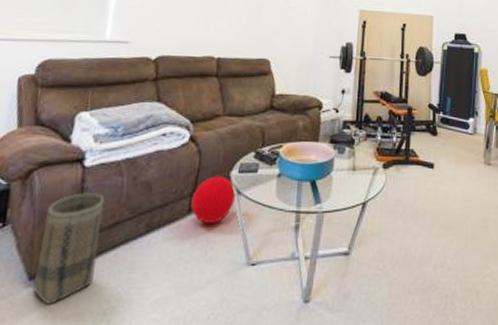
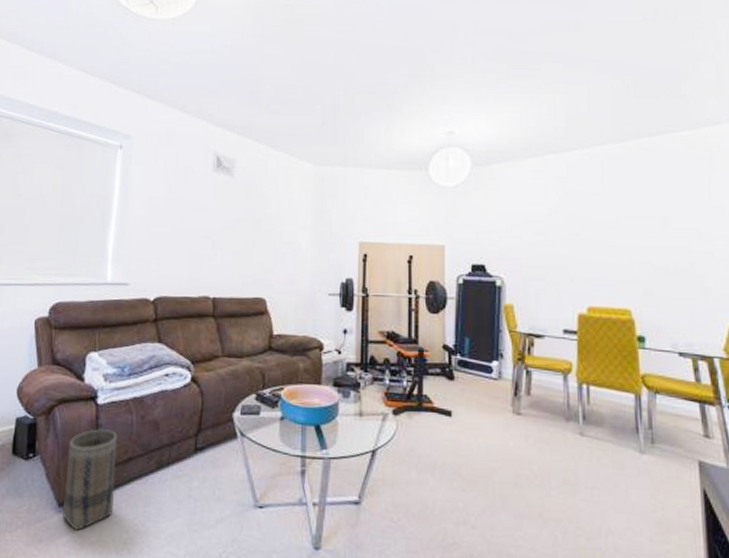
ball: present [191,176,236,225] -> none [197,417,240,465]

